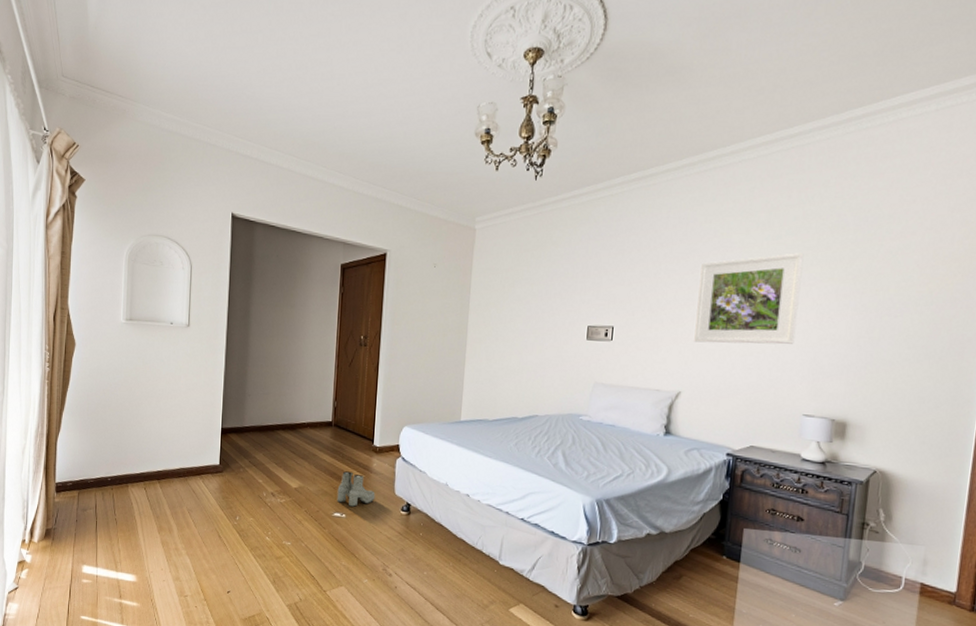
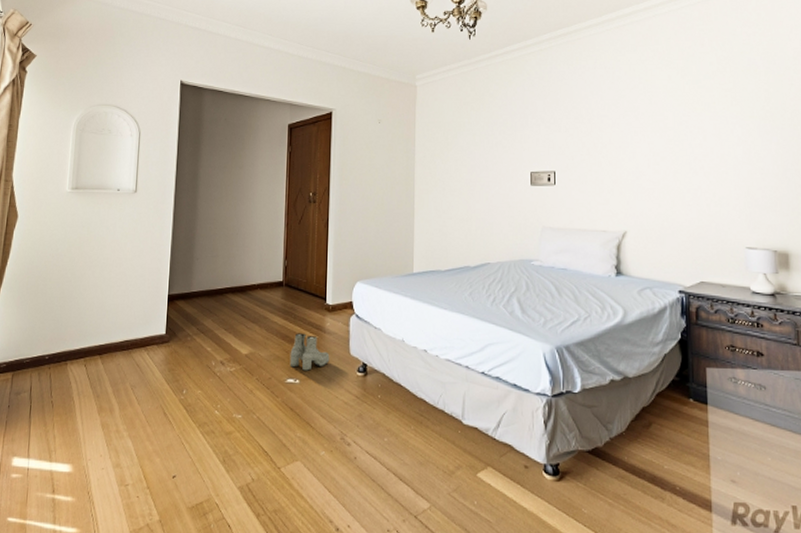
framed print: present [694,253,804,345] -> none [631,95,727,182]

